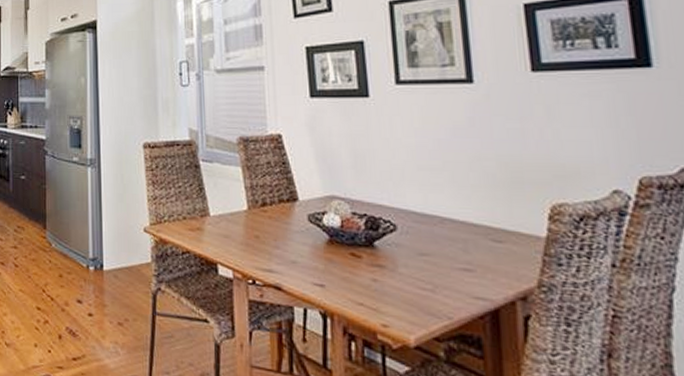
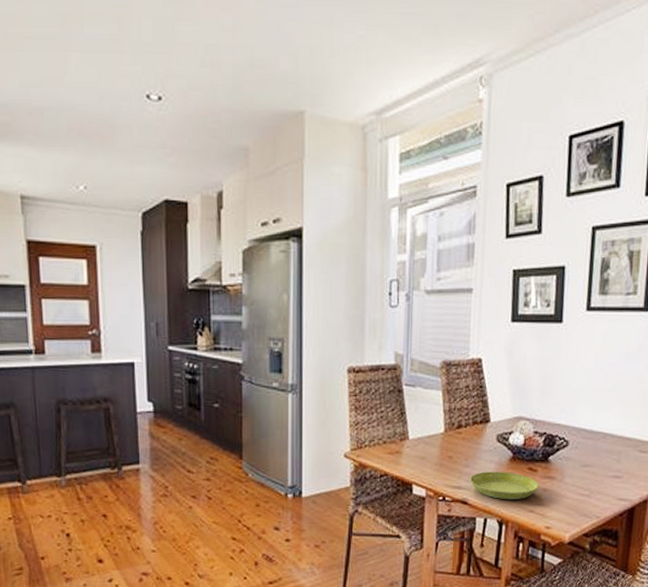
saucer: none [282,254,366,290] -> present [470,471,539,500]

